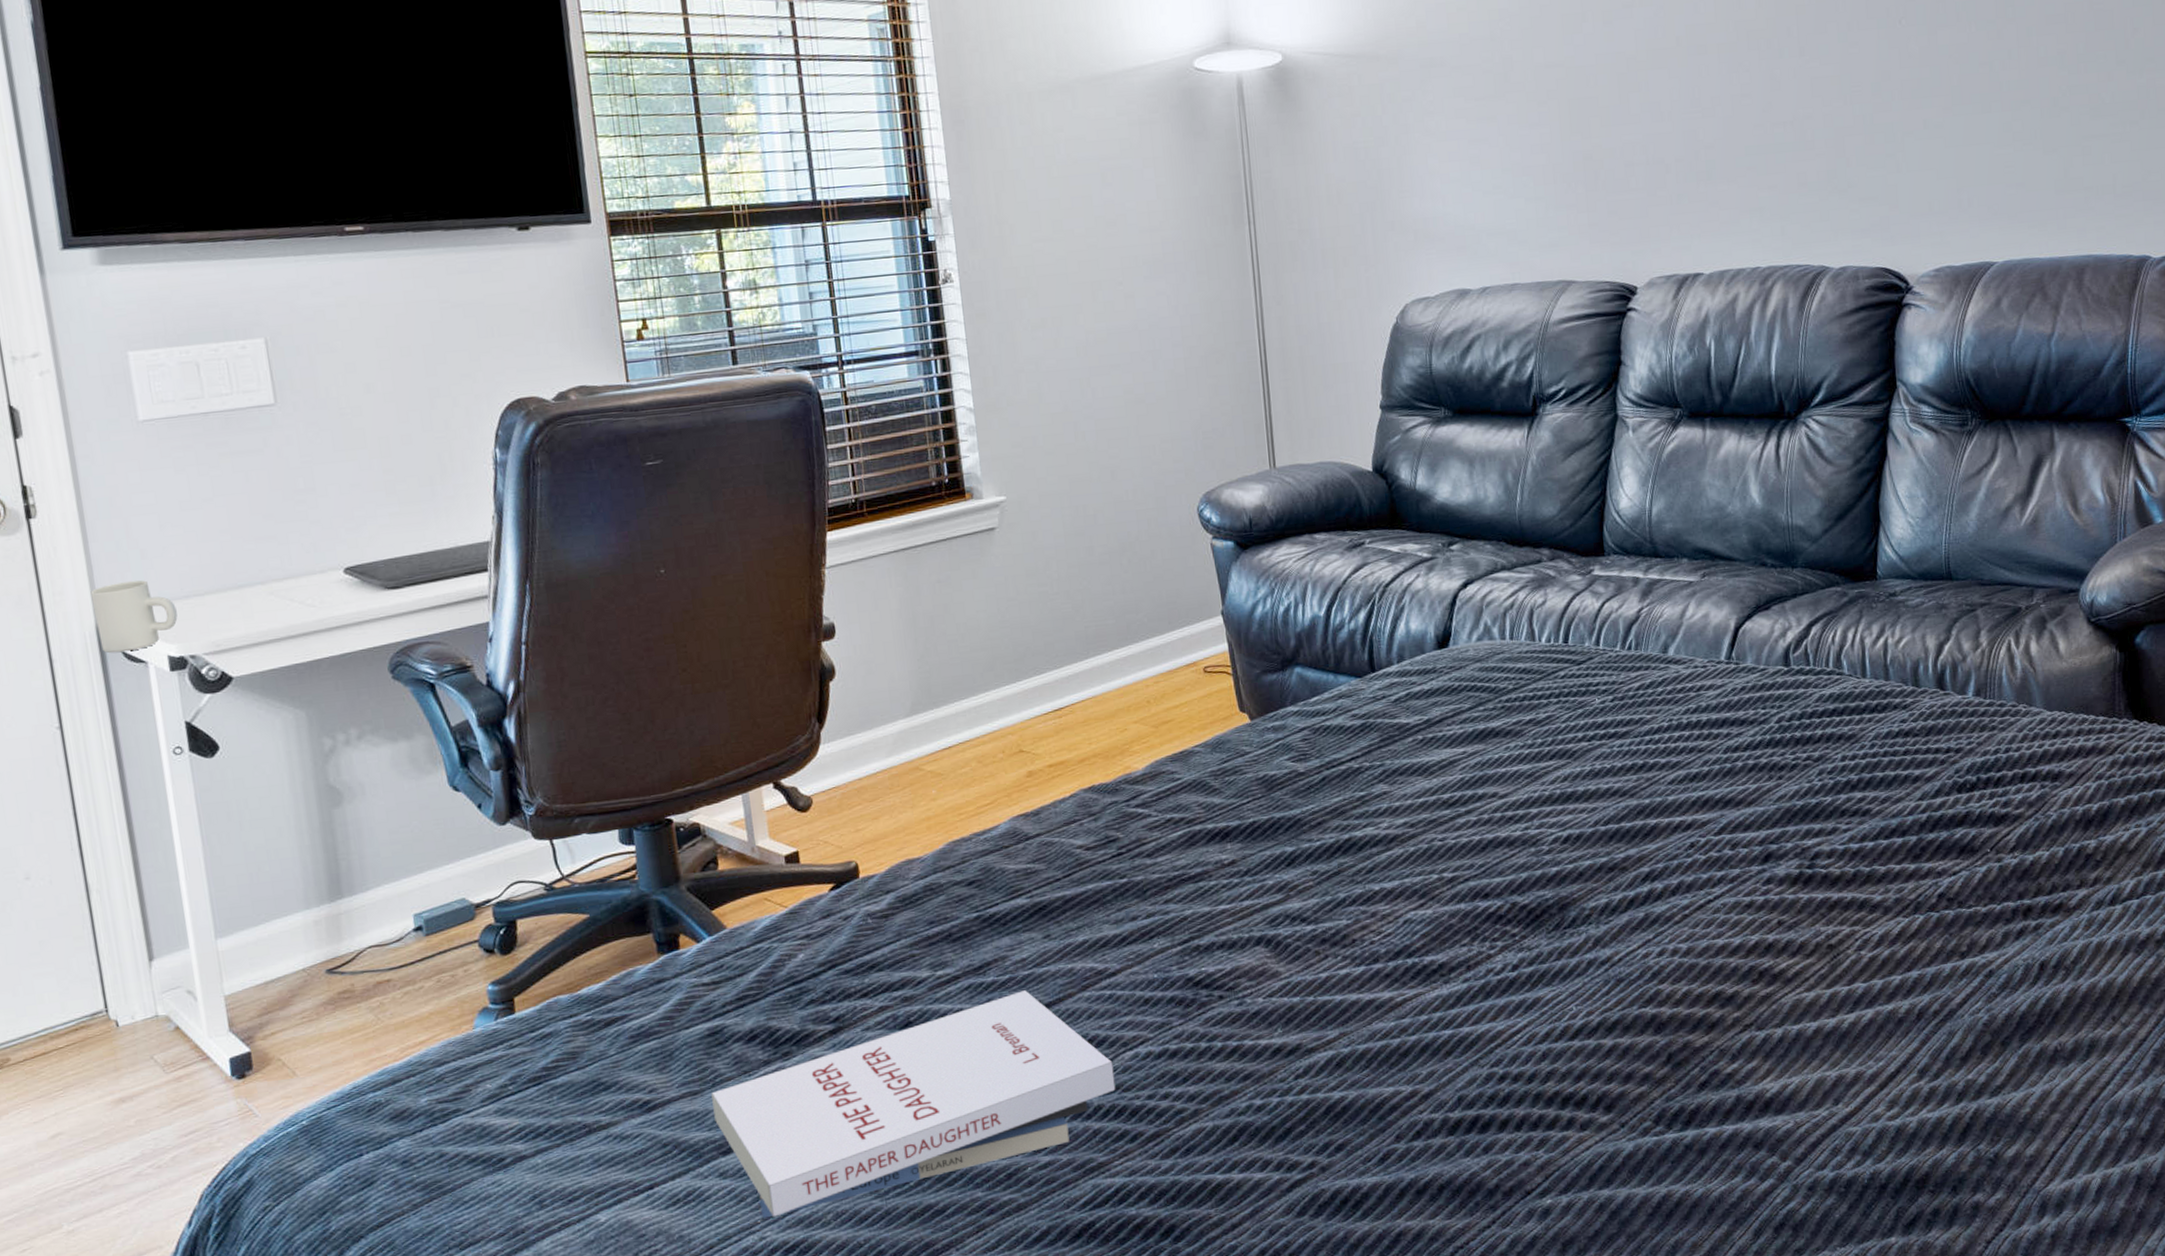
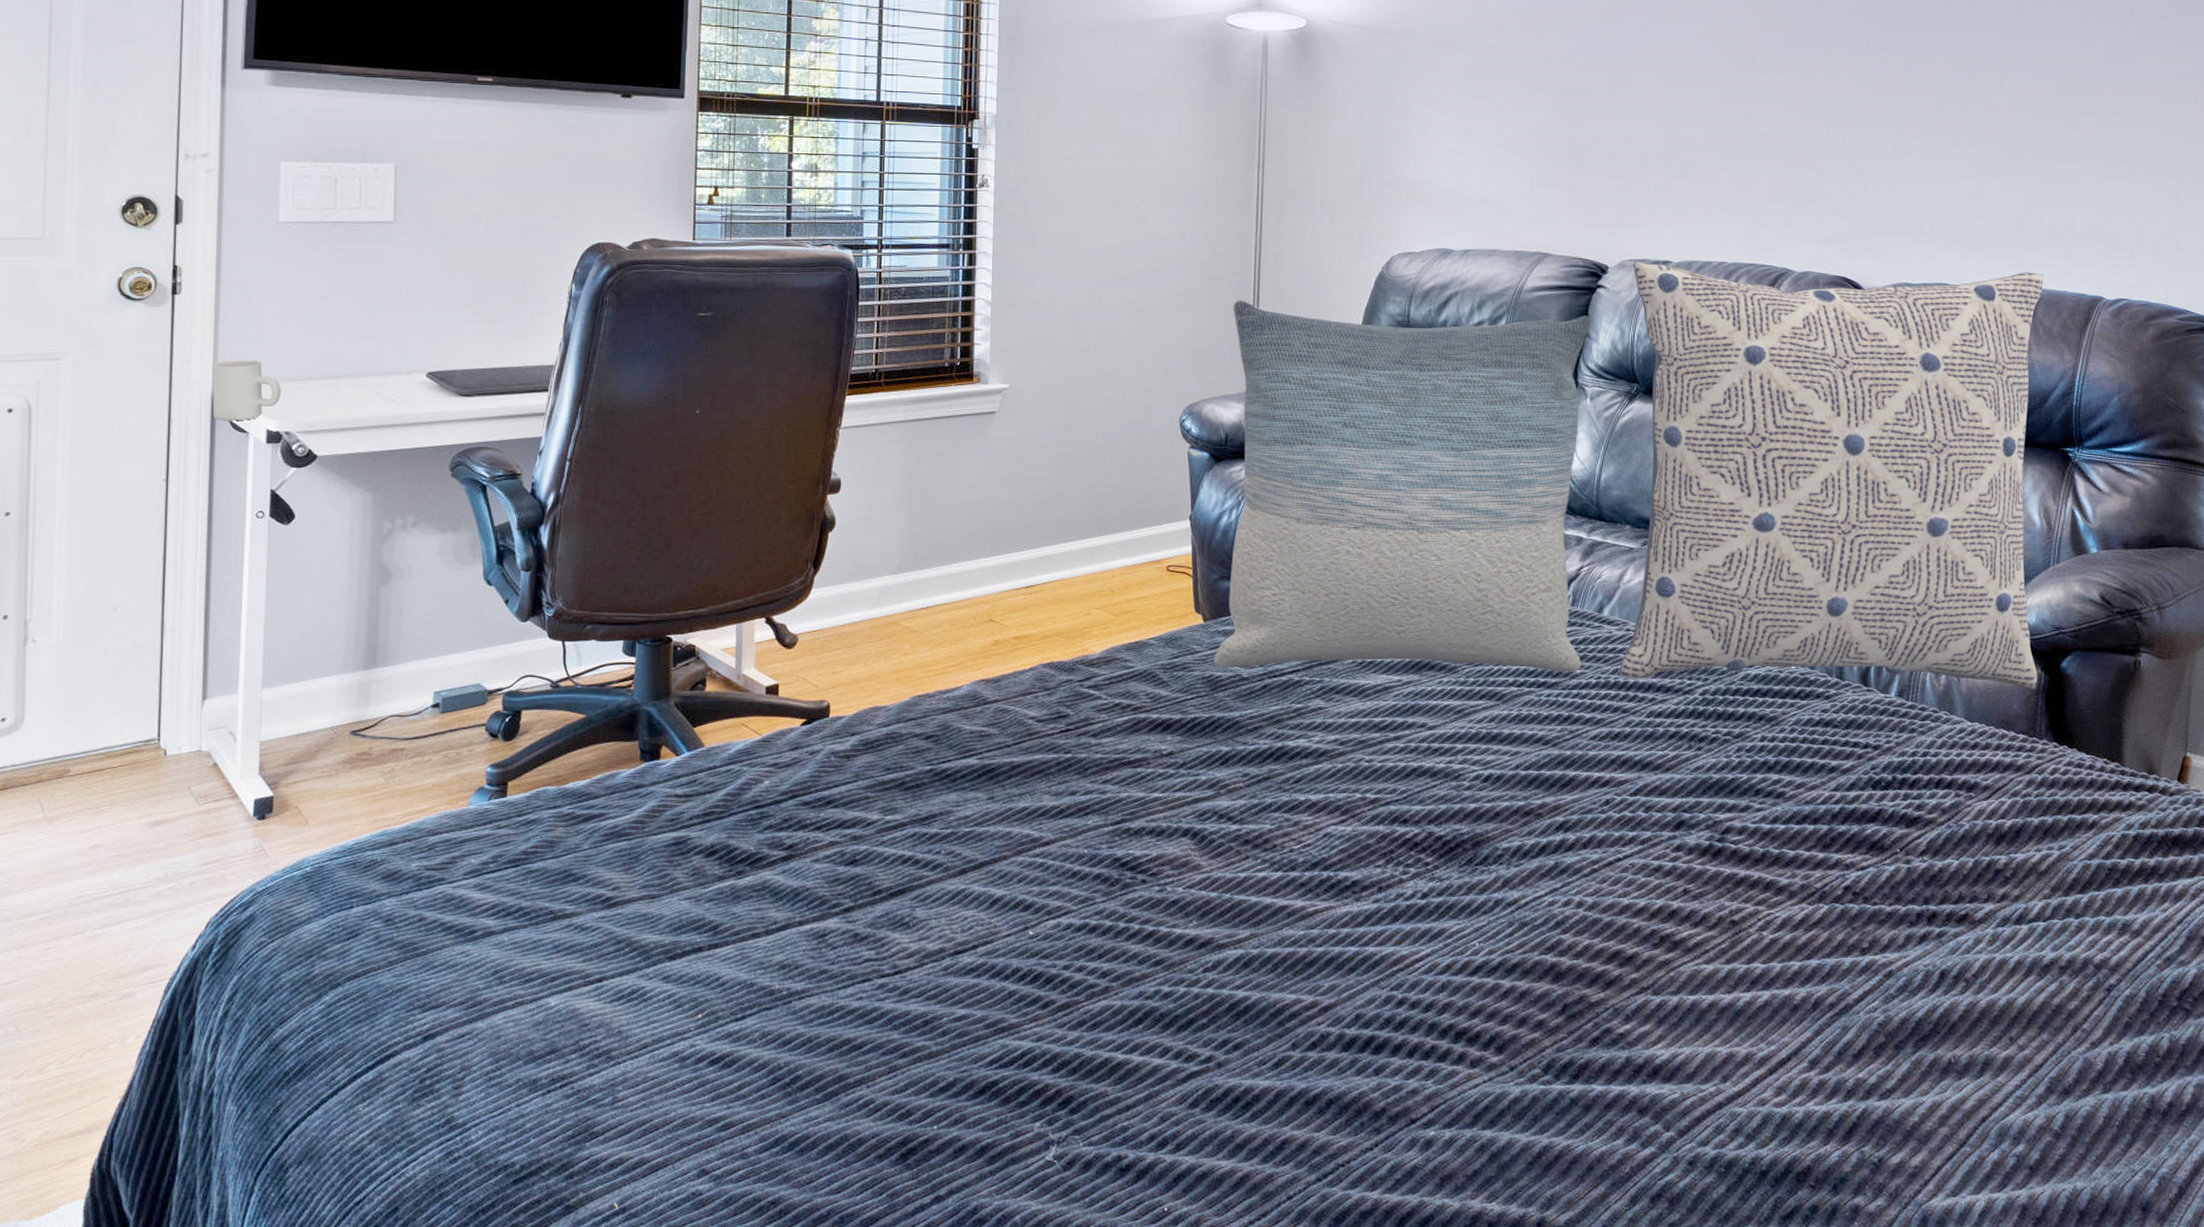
books: present [711,990,1116,1219] -> none [667,846,1036,1027]
pillow: none [1240,342,1652,766] -> present [1213,300,1591,672]
pillow: none [1663,238,2113,717] -> present [1619,261,2044,689]

